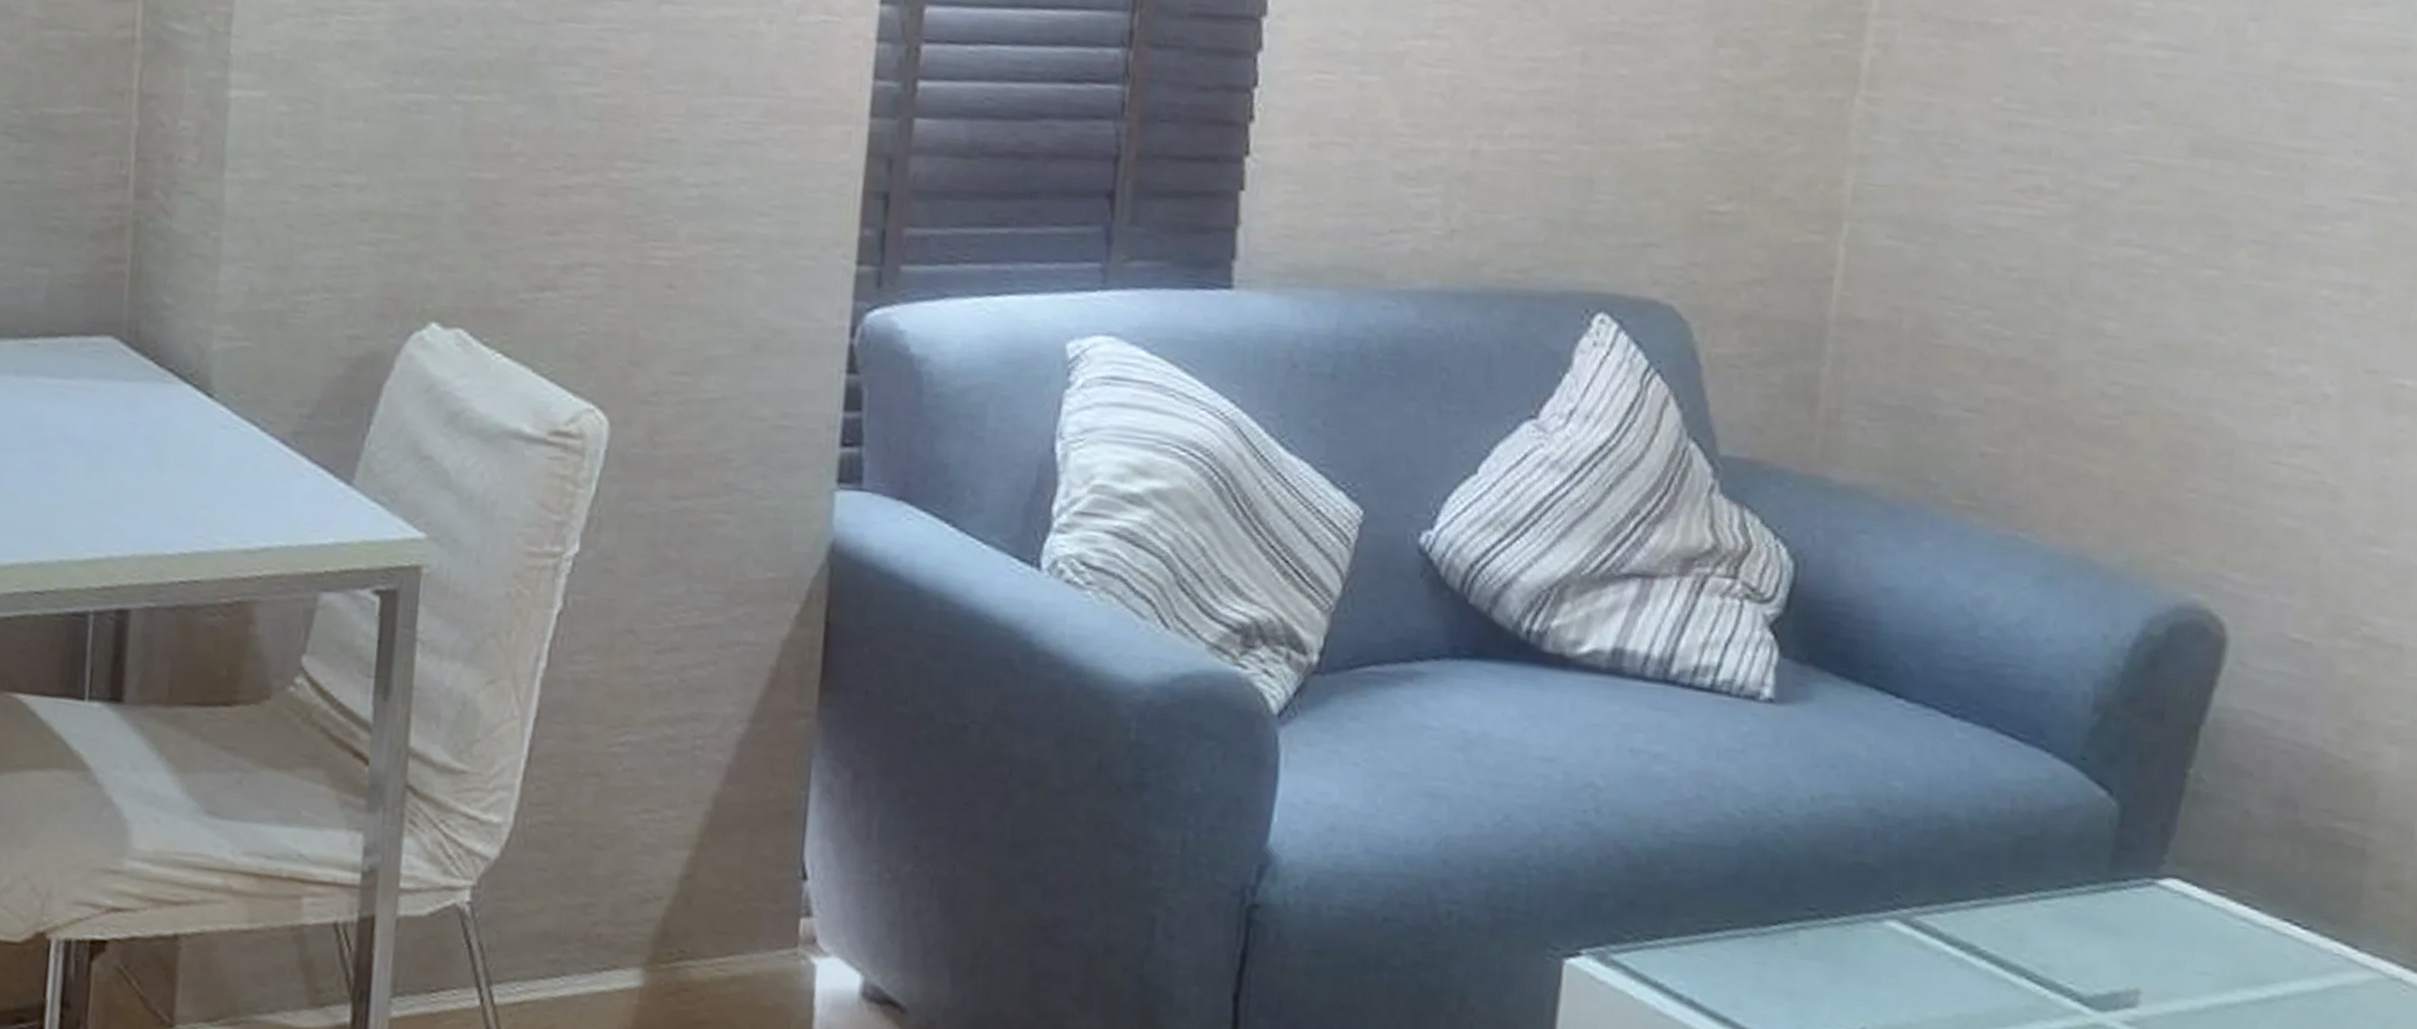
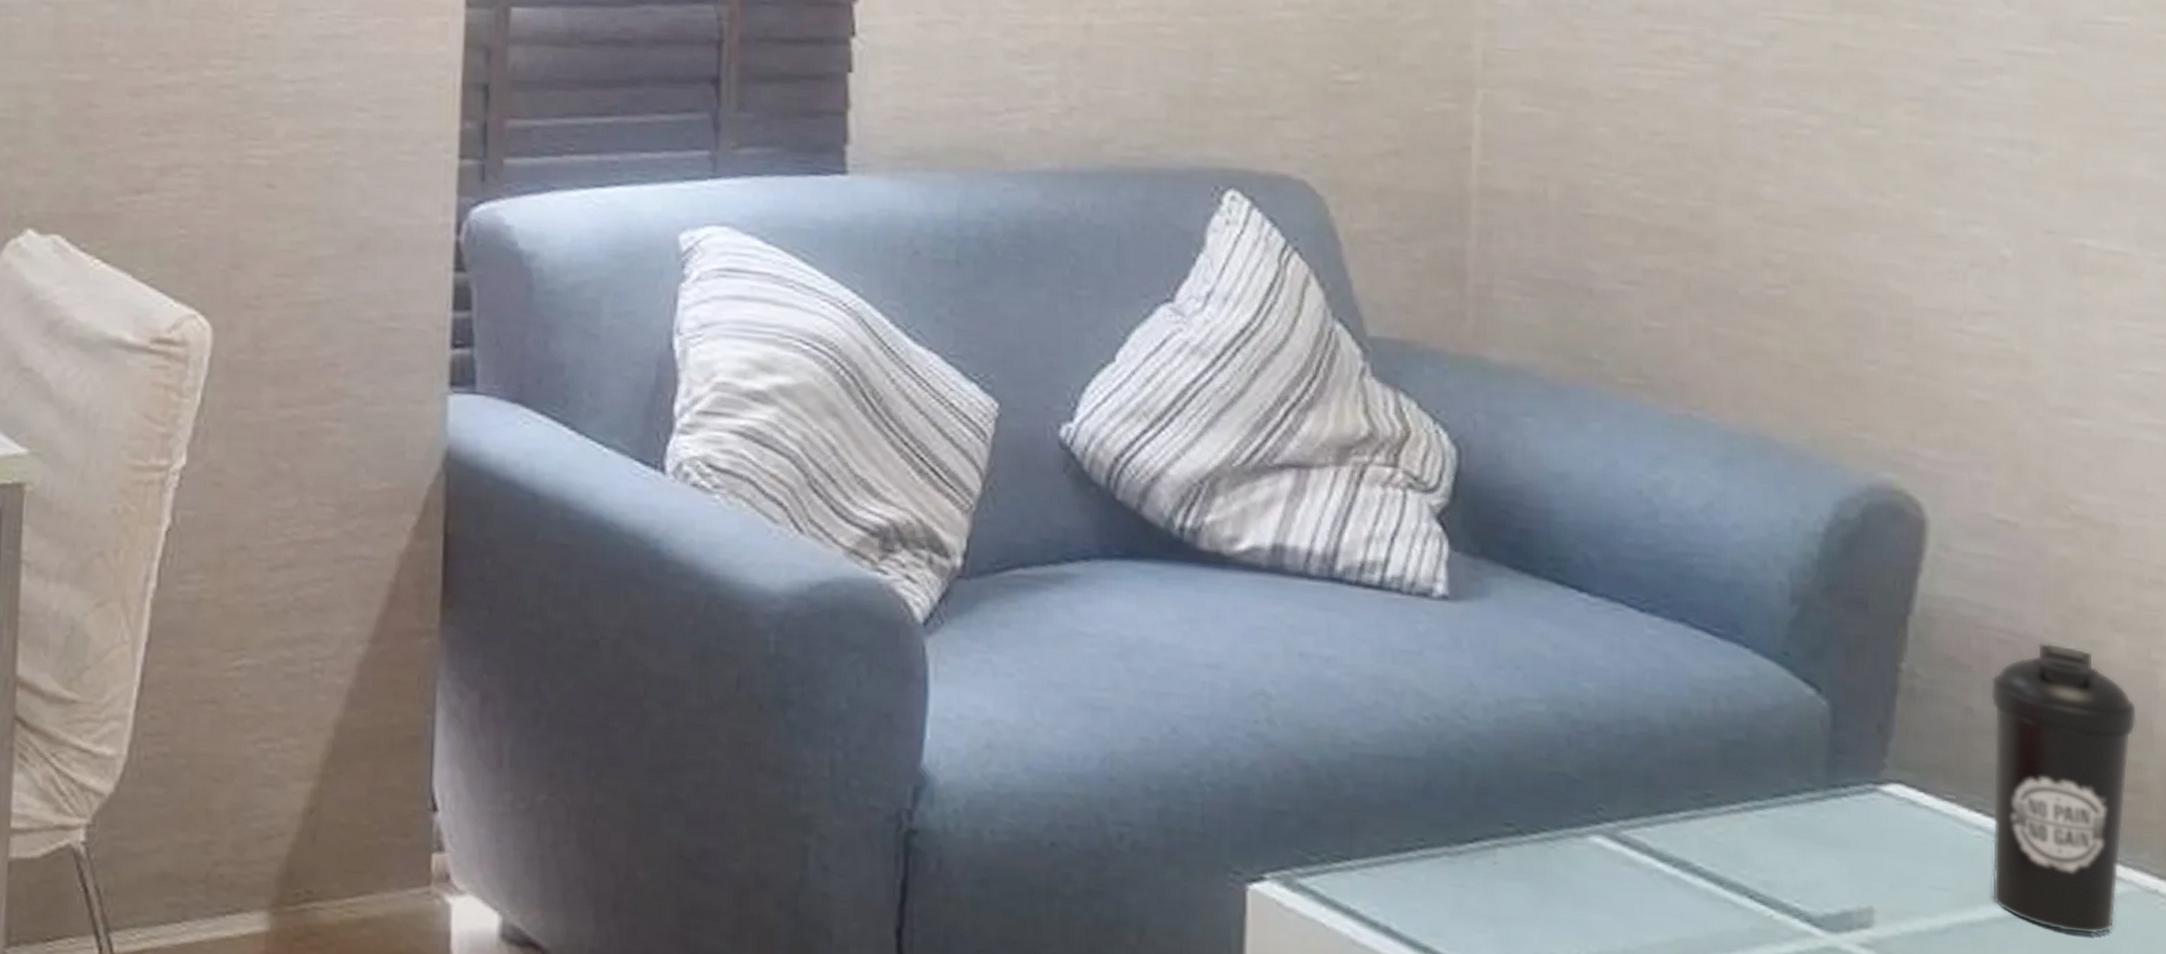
water bottle: none [2250,752,2402,1017] -> present [1990,642,2137,935]

